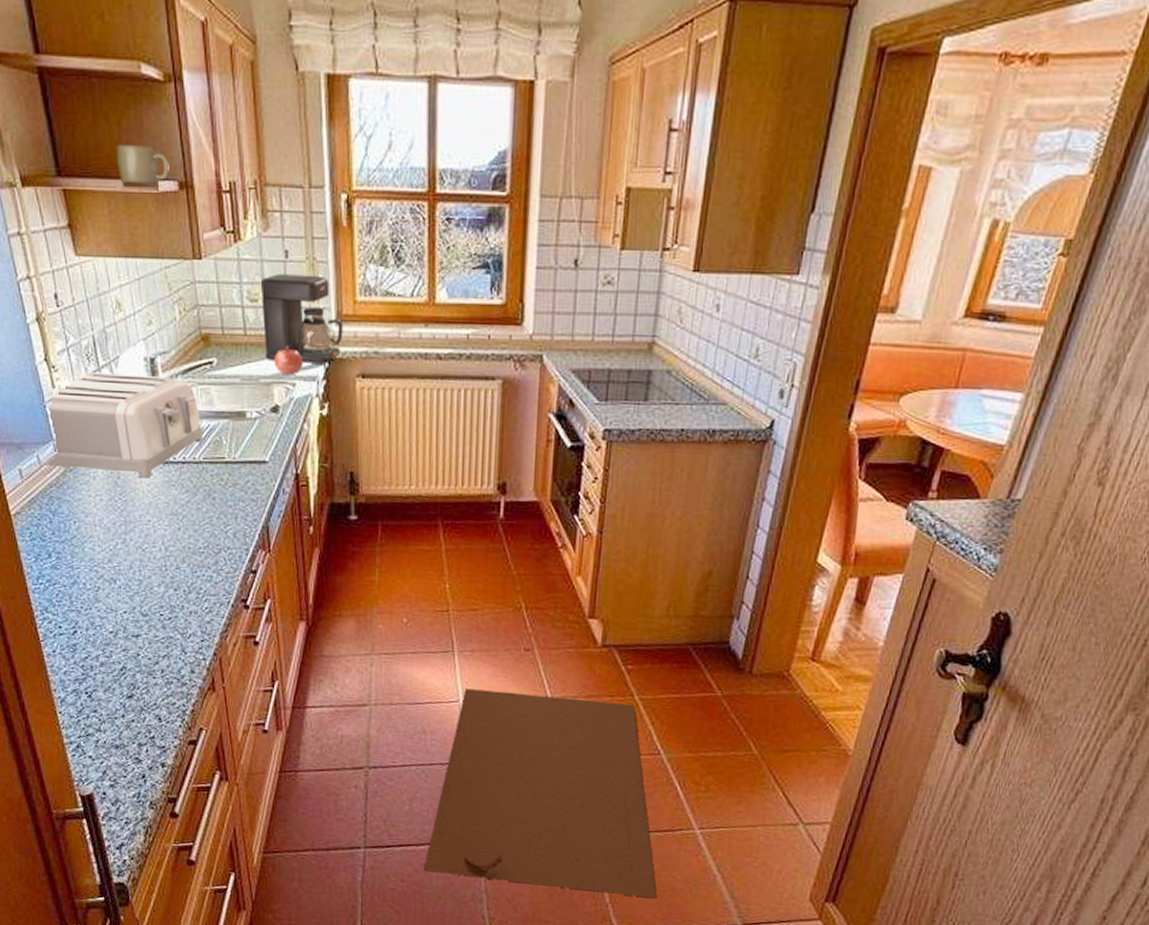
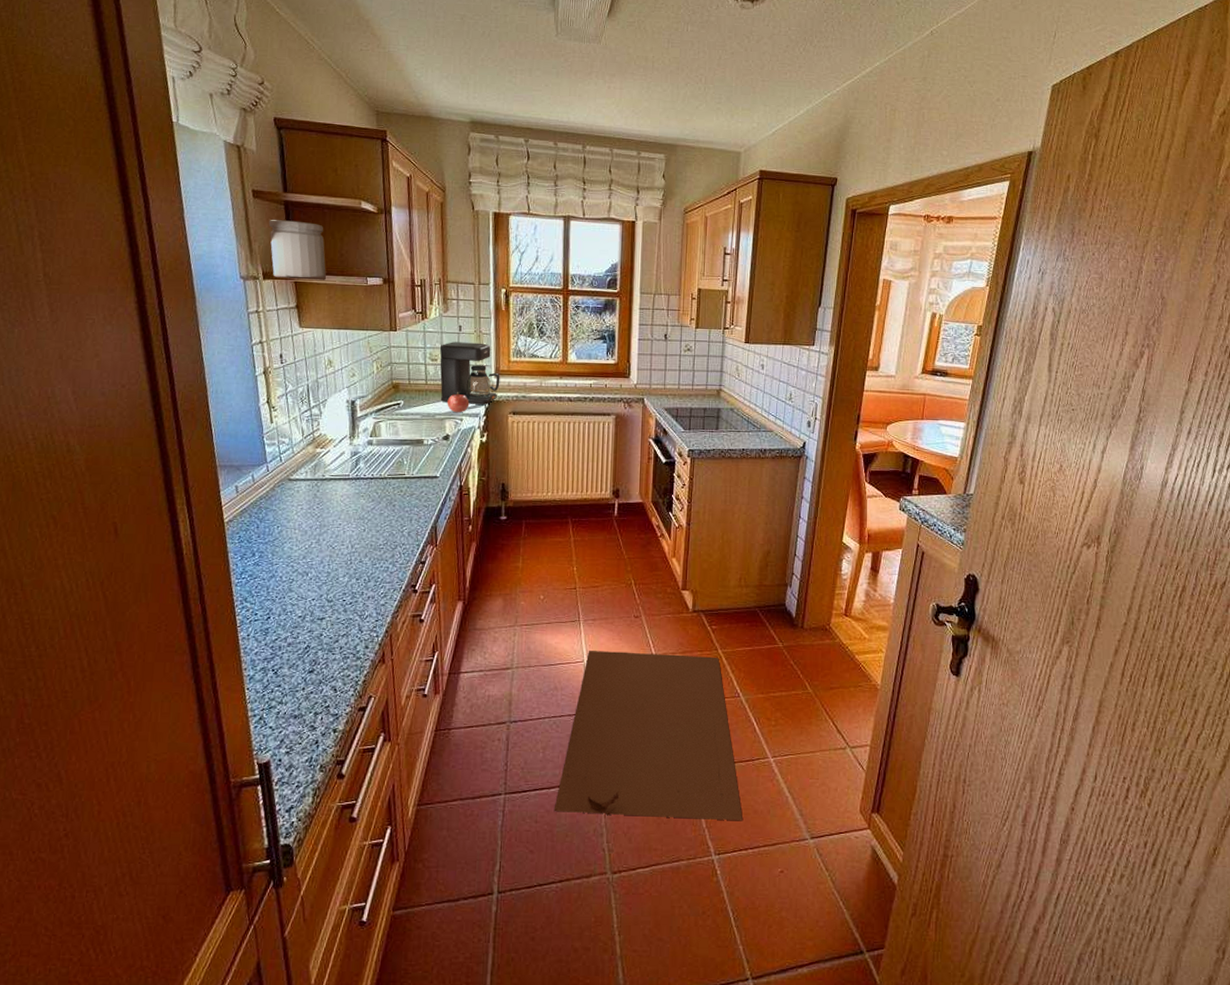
jar: none [20,97,104,186] -> present [268,220,327,280]
toaster: present [45,372,204,478] -> none [258,411,389,491]
mug: present [117,145,169,189] -> none [338,253,377,283]

